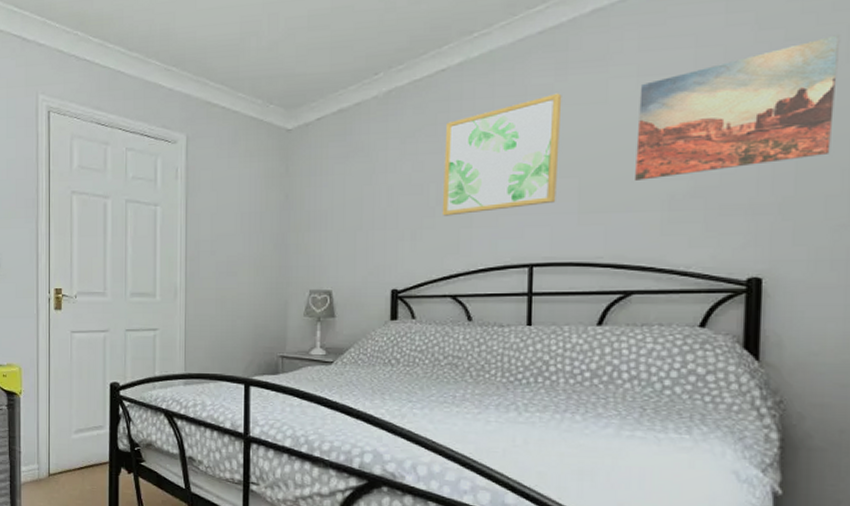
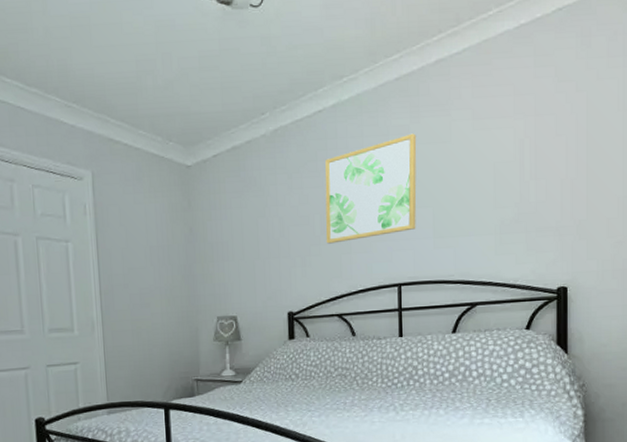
wall art: present [635,35,841,180] -> none [474,87,614,209]

